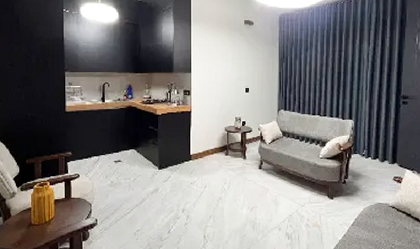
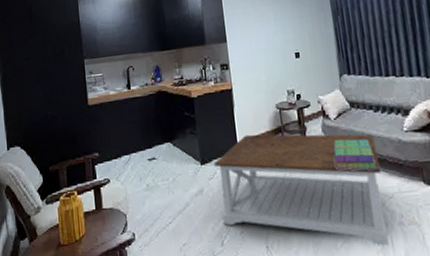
coffee table: none [170,149,298,241] -> present [214,134,389,246]
stack of books: none [265,159,296,184] -> present [333,139,377,170]

